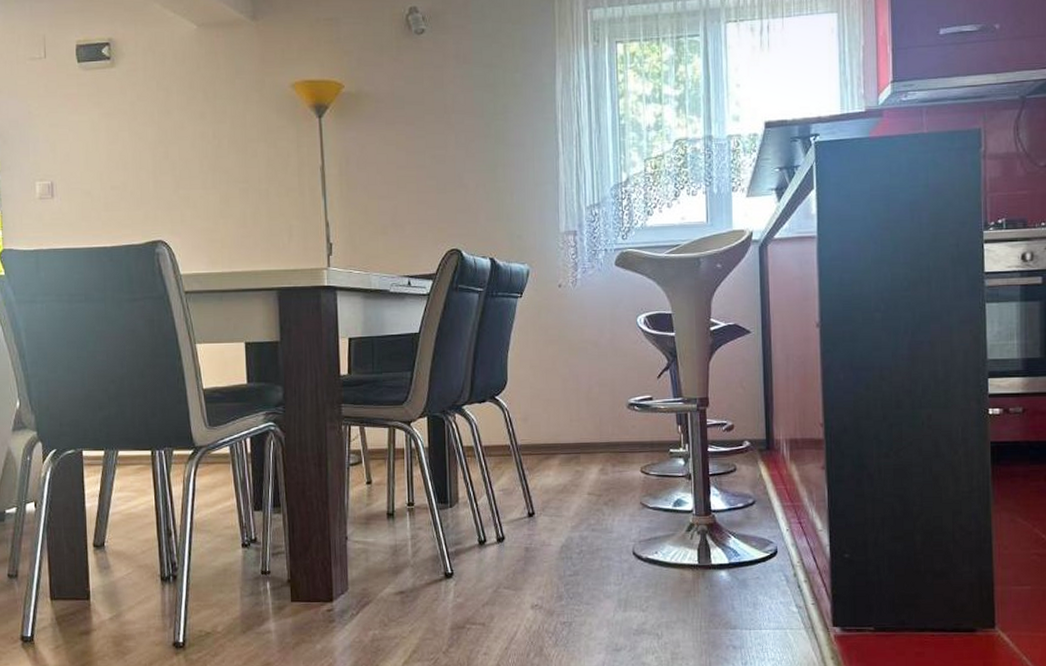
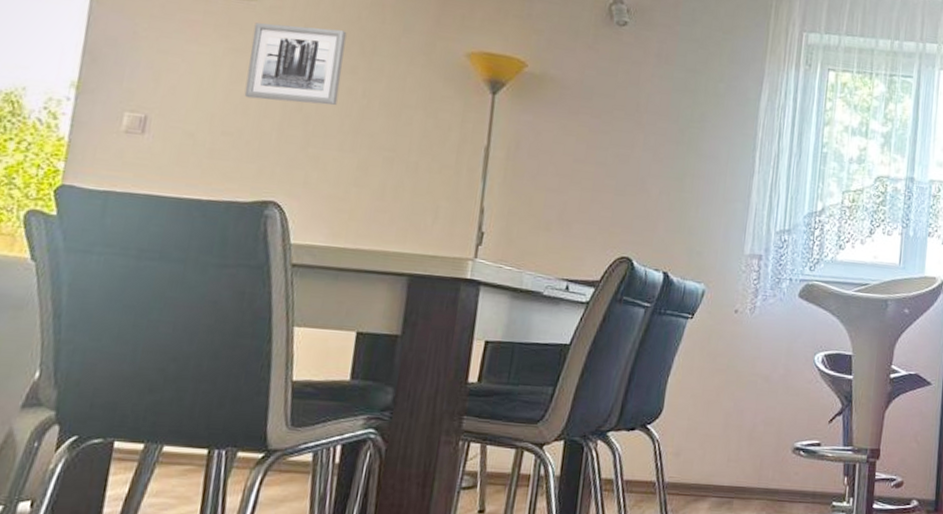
wall art: none [118,82,194,154] -> present [244,22,347,106]

